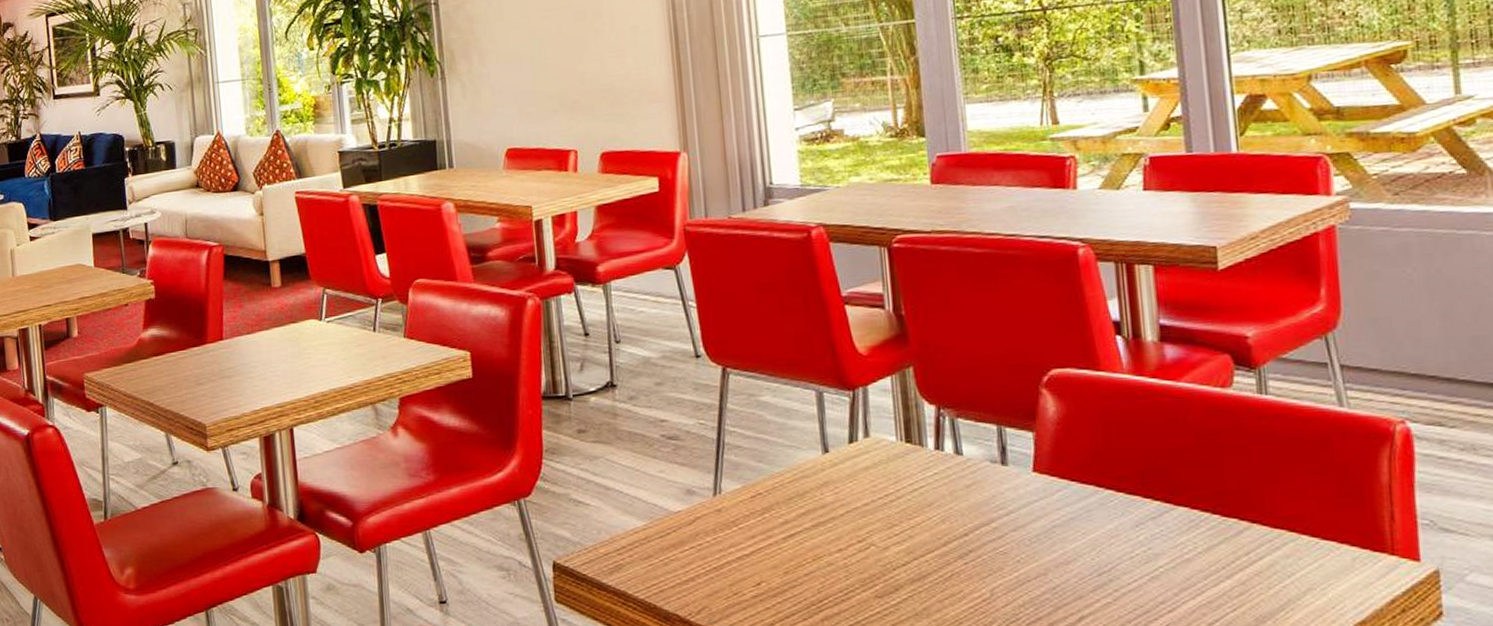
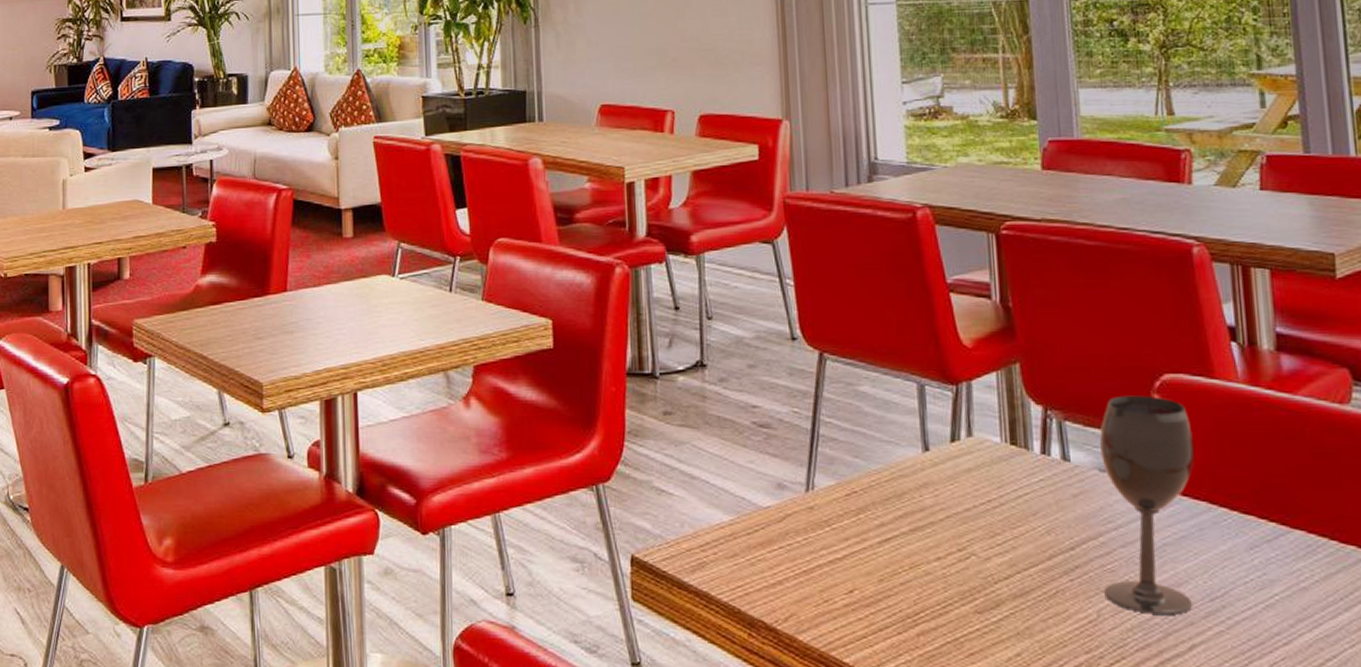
wine glass: none [990,390,1083,591] -> present [1099,395,1196,615]

